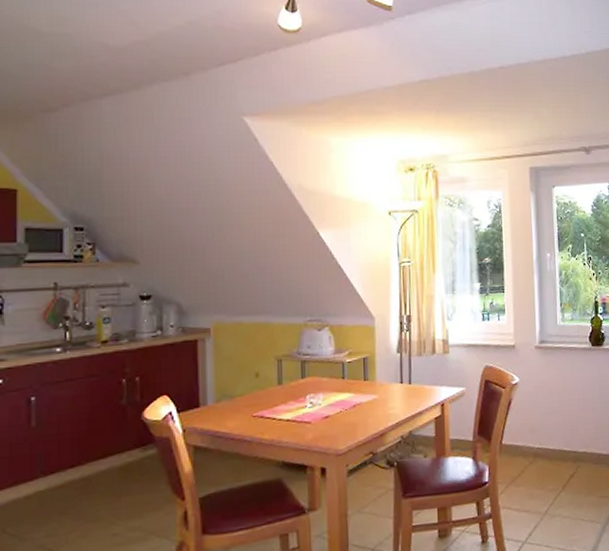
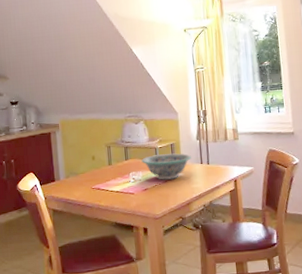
decorative bowl: none [323,369,389,405] -> present [141,153,191,180]

